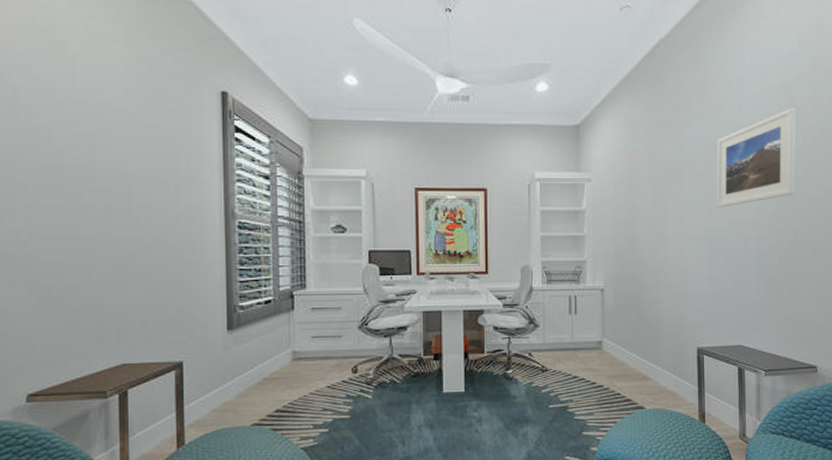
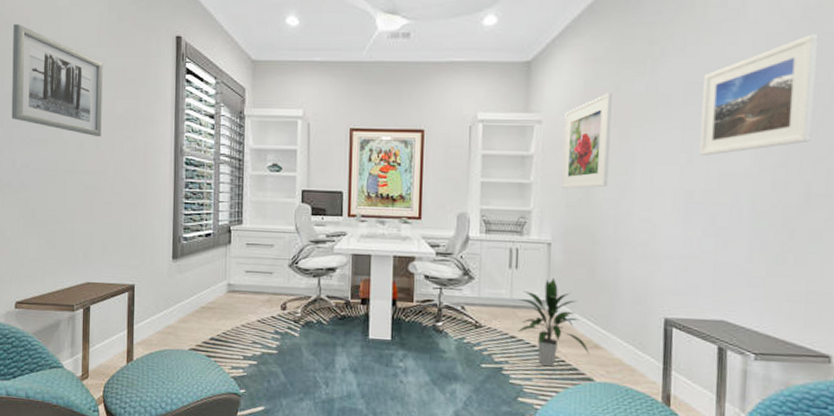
wall art: none [10,70,134,201] -> present [11,24,103,137]
indoor plant: none [579,319,641,401] -> present [517,277,590,367]
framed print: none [610,154,648,239] -> present [562,93,612,189]

